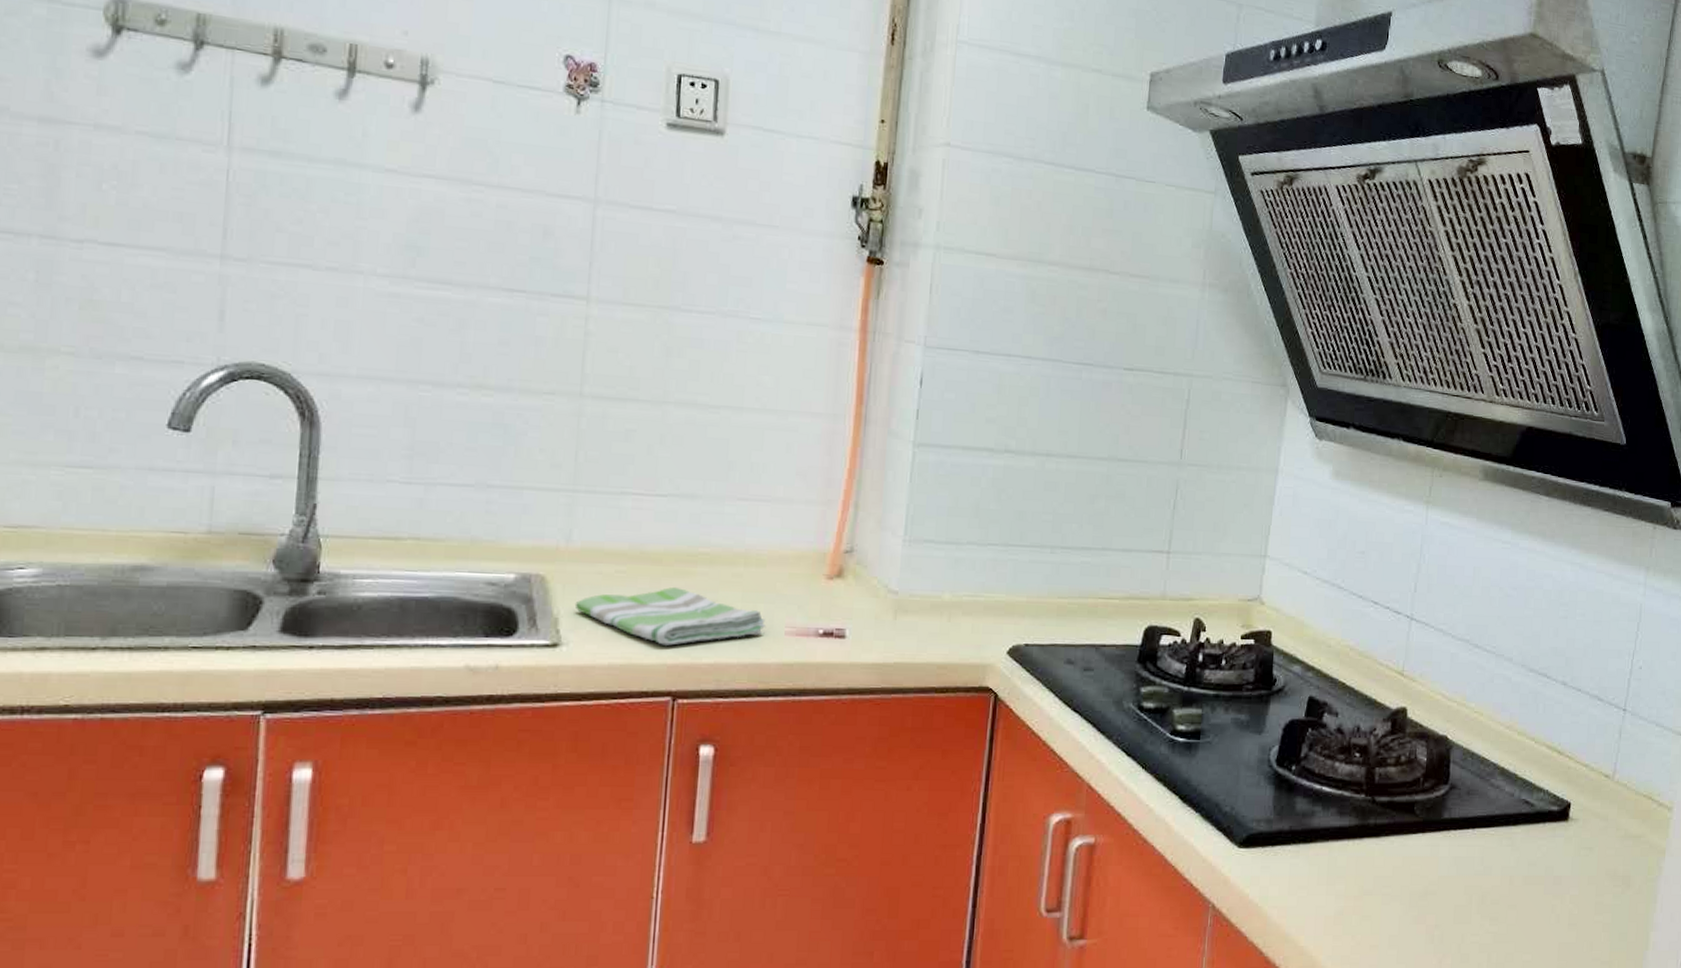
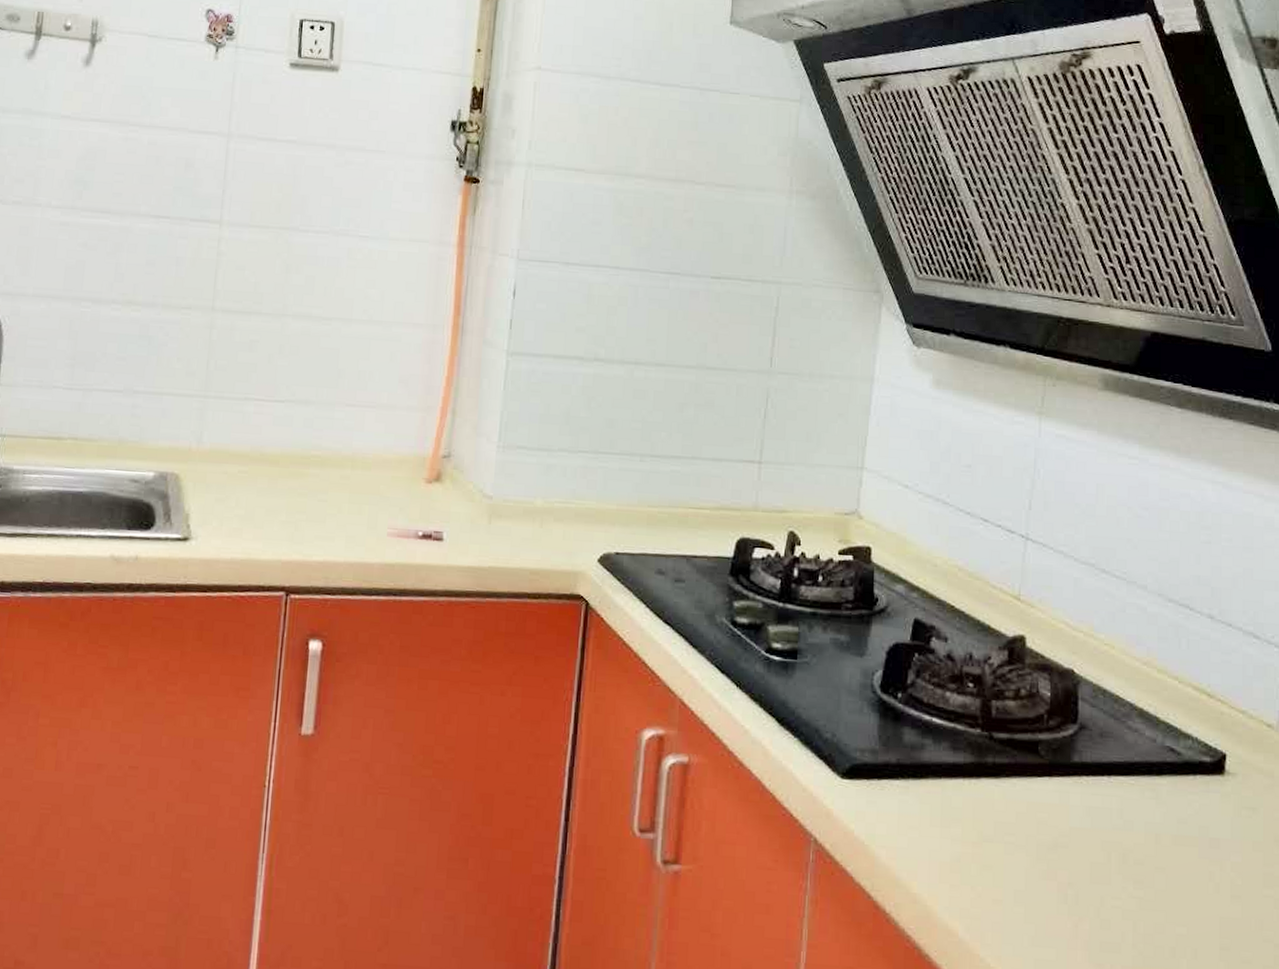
dish towel: present [574,587,766,646] -> none [203,488,370,543]

